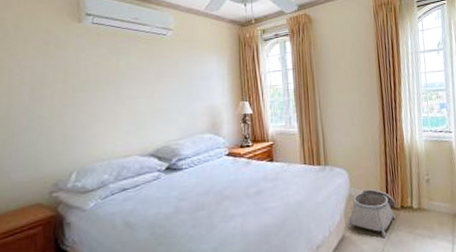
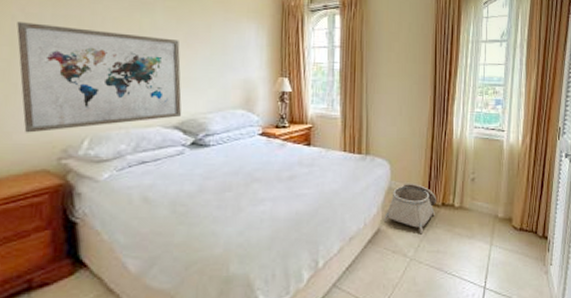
wall art: none [13,74,156,171] -> present [17,22,182,133]

